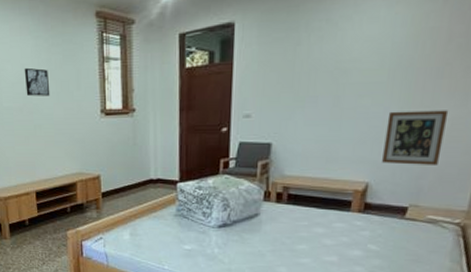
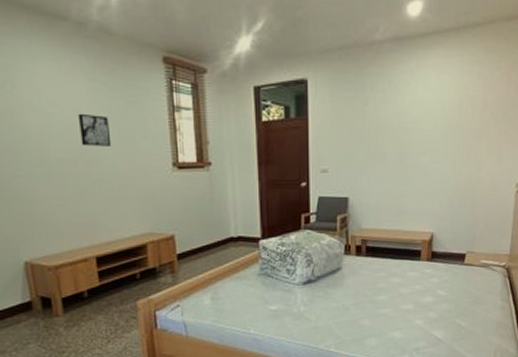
wall art: present [382,110,449,165] -> none [443,167,489,216]

